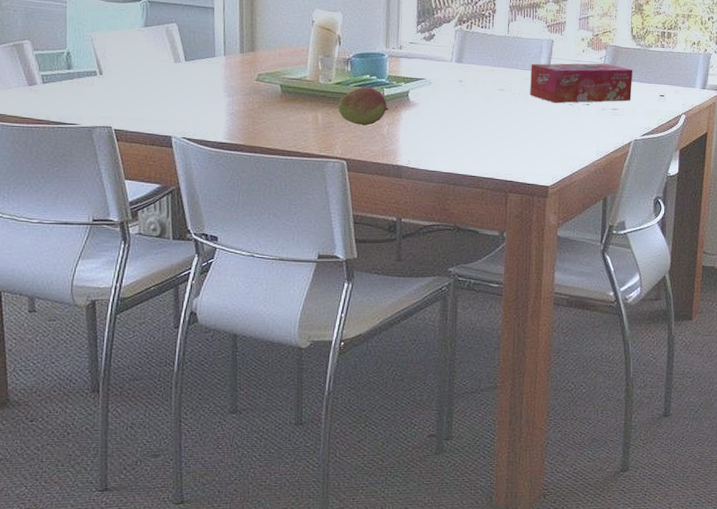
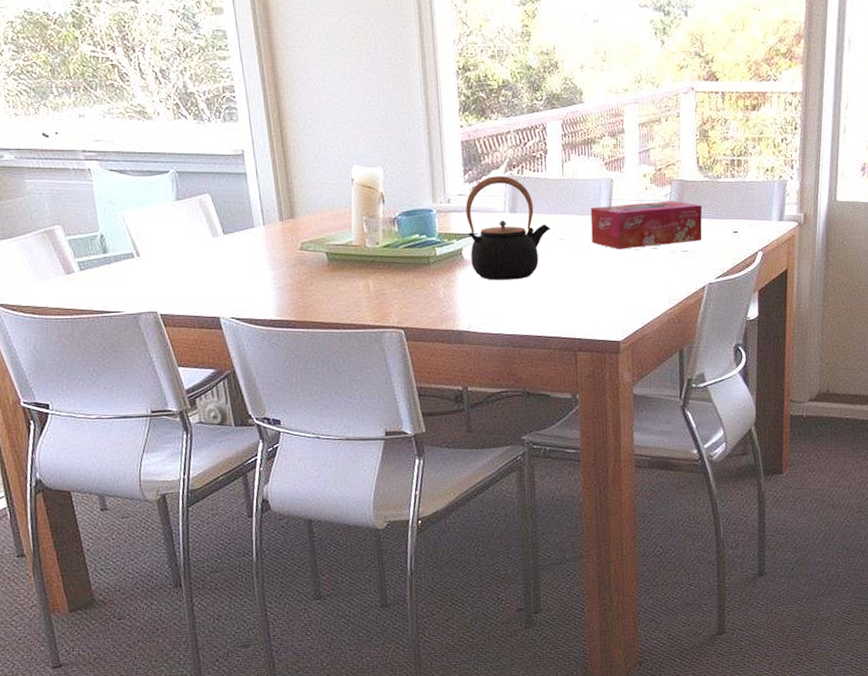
fruit: present [338,87,389,125] -> none [389,248,443,290]
teapot: none [415,29,493,123] -> present [465,176,550,281]

